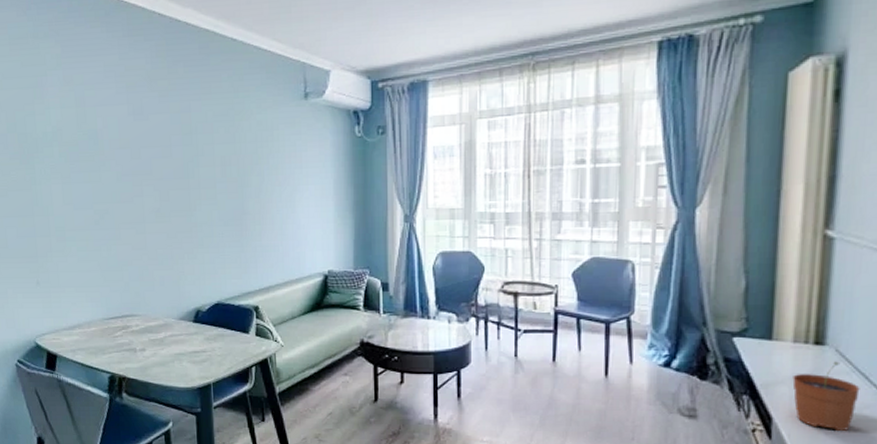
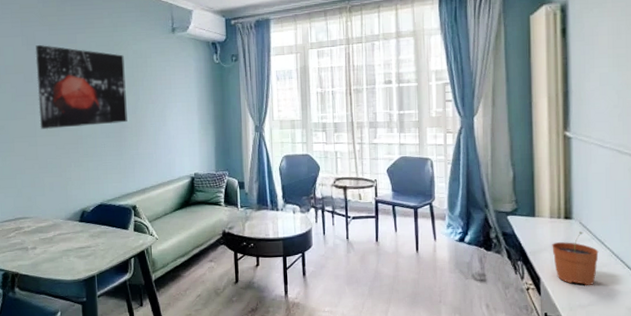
wall art: none [143,115,250,214] -> present [35,45,128,129]

